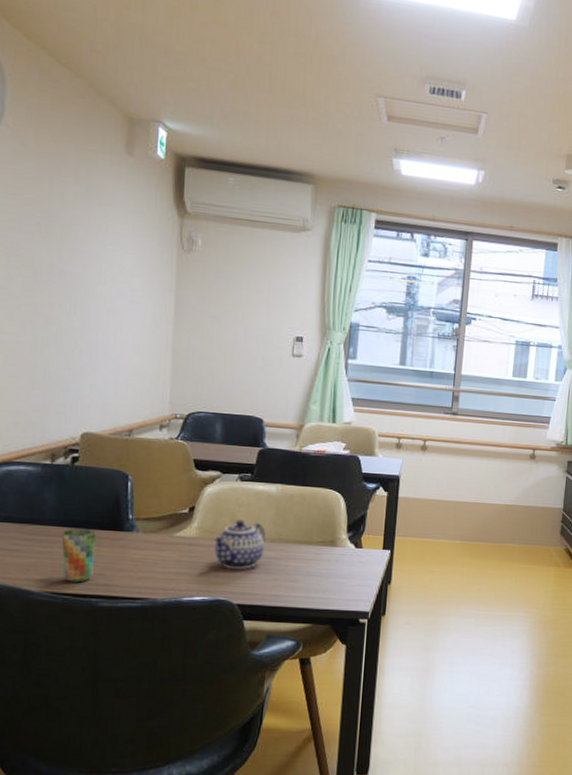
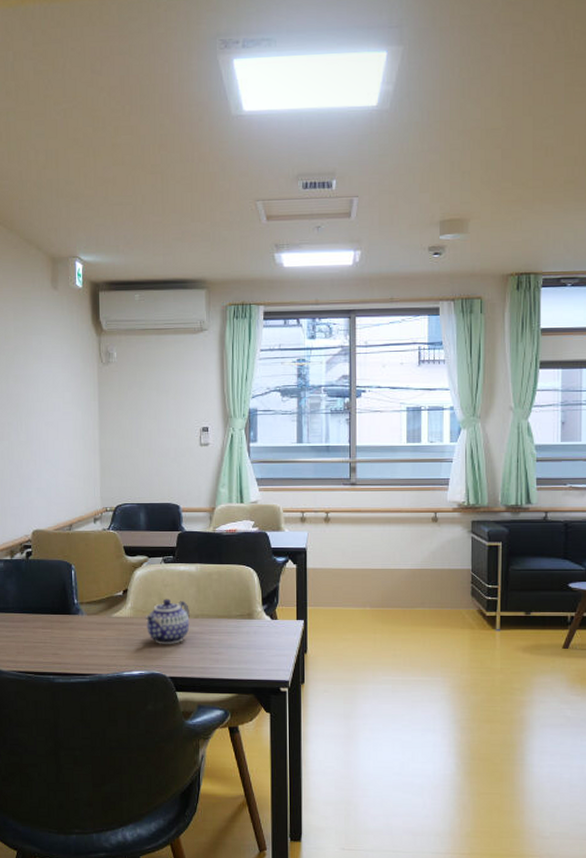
cup: present [62,529,96,582] -> none [23,615,50,662]

